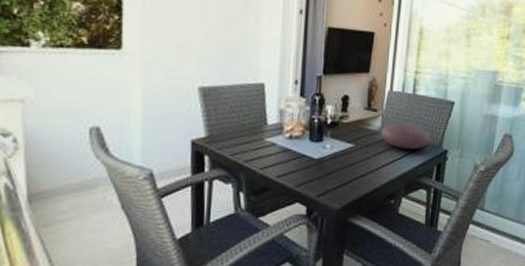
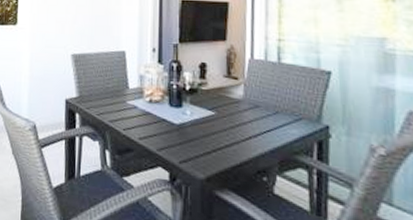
decorative bowl: present [381,122,431,149] -> none [244,91,306,122]

